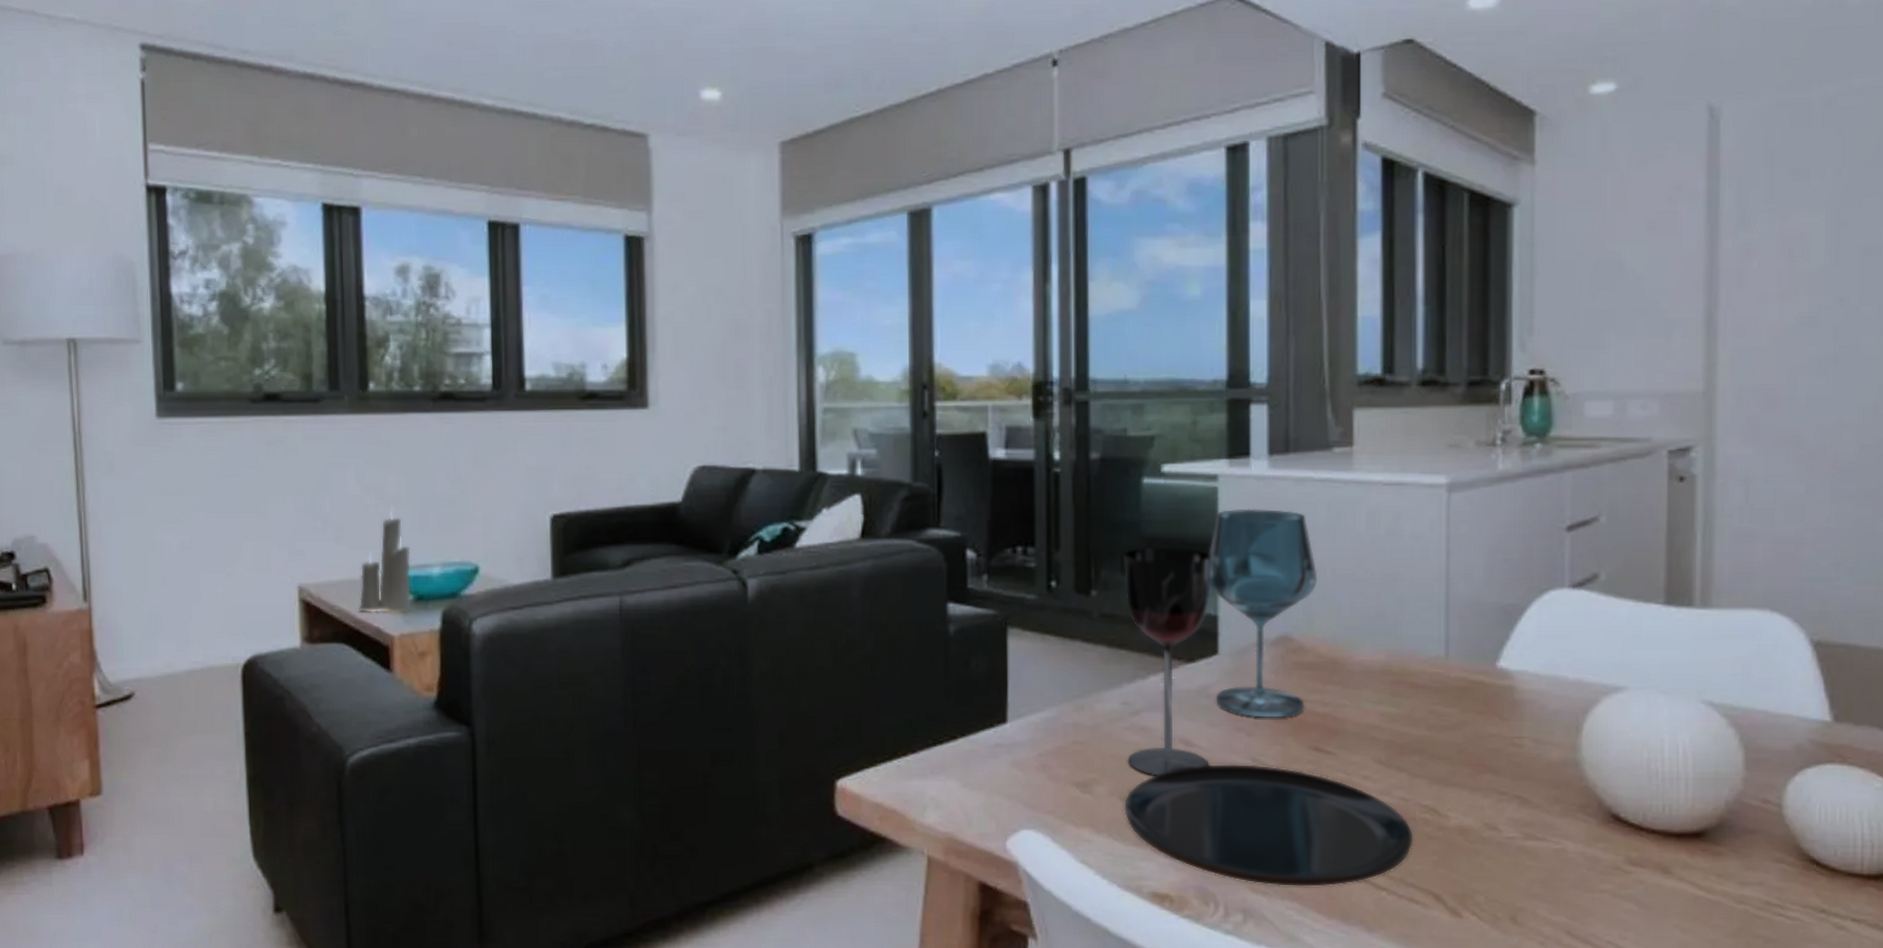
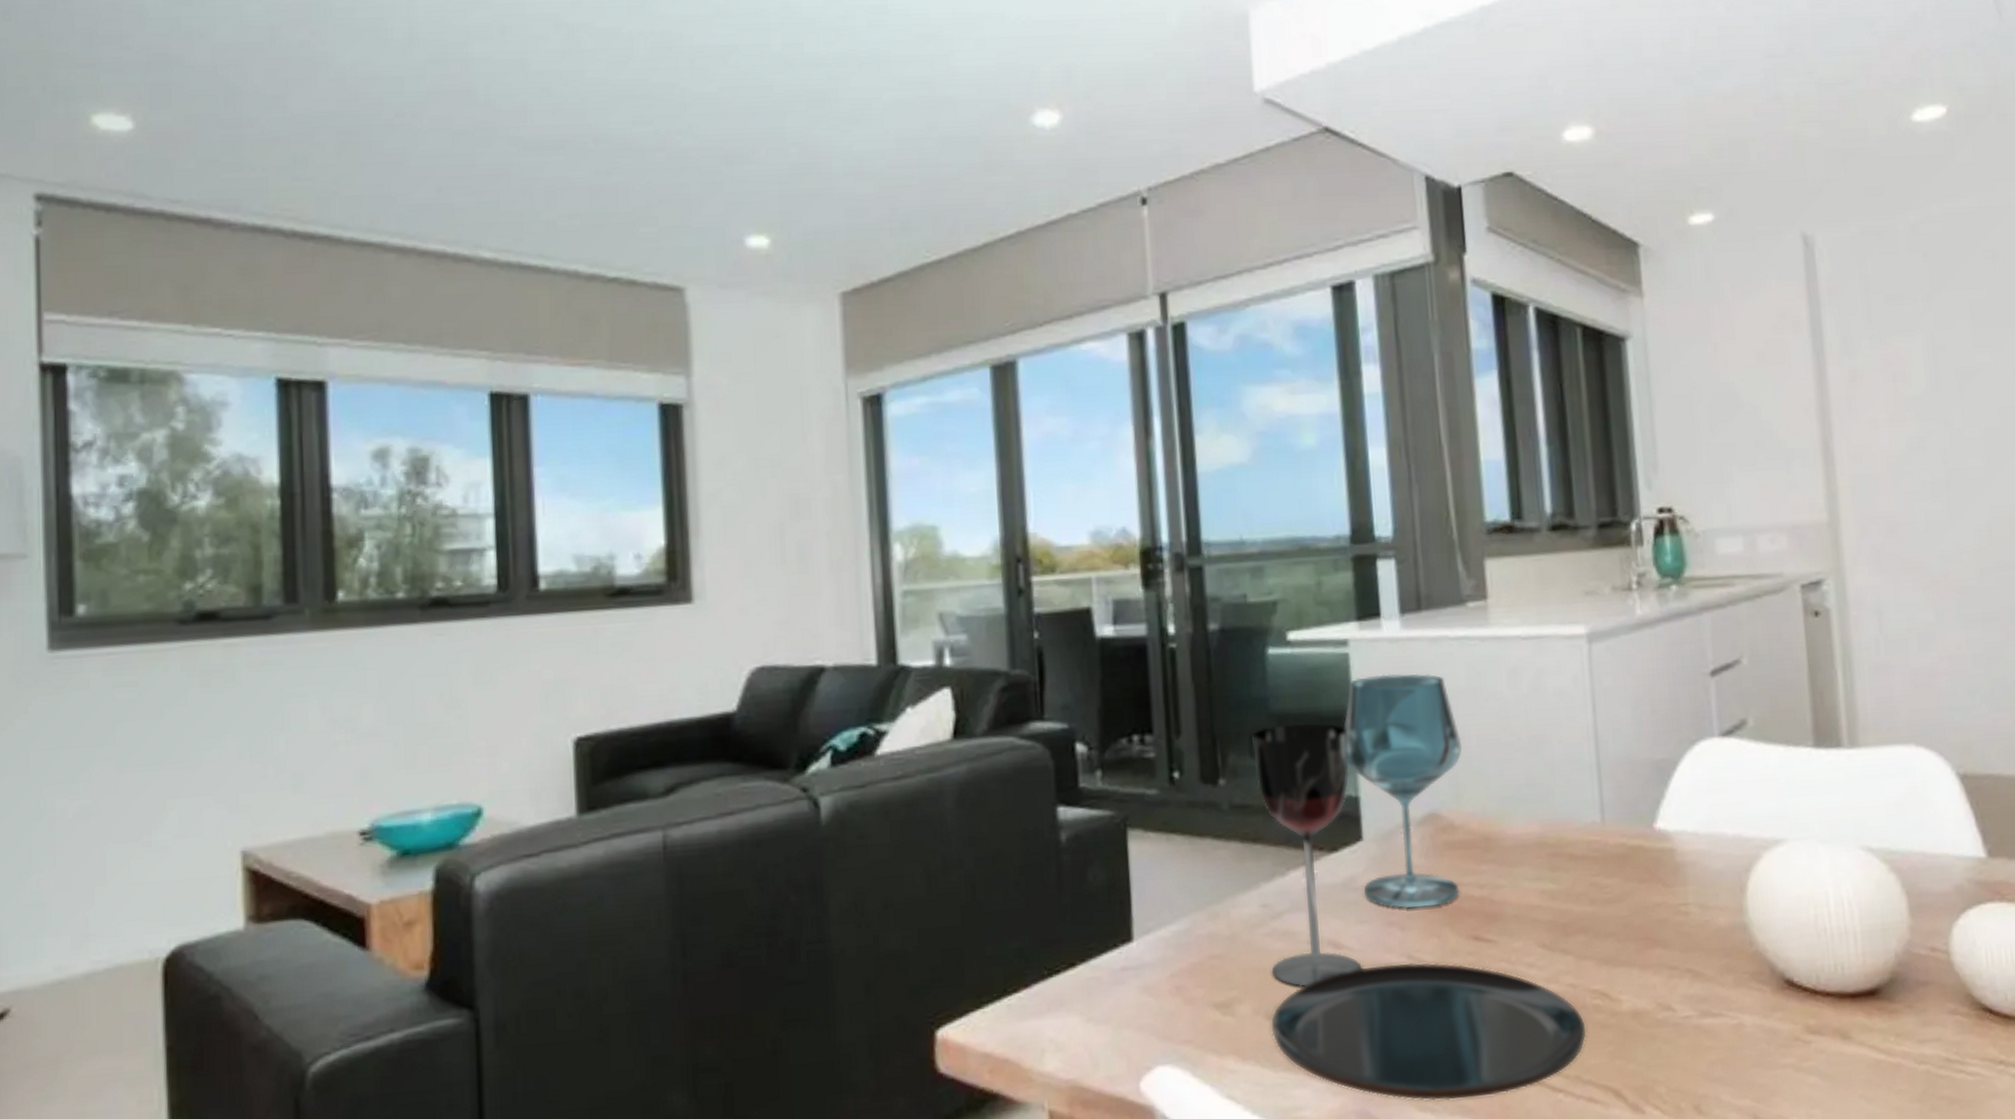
candle: present [358,506,412,613] -> none [322,741,395,876]

